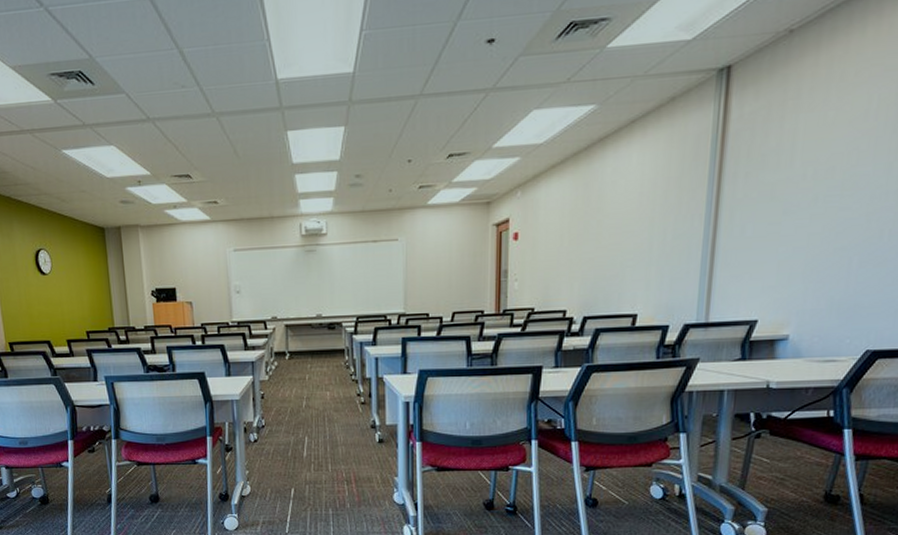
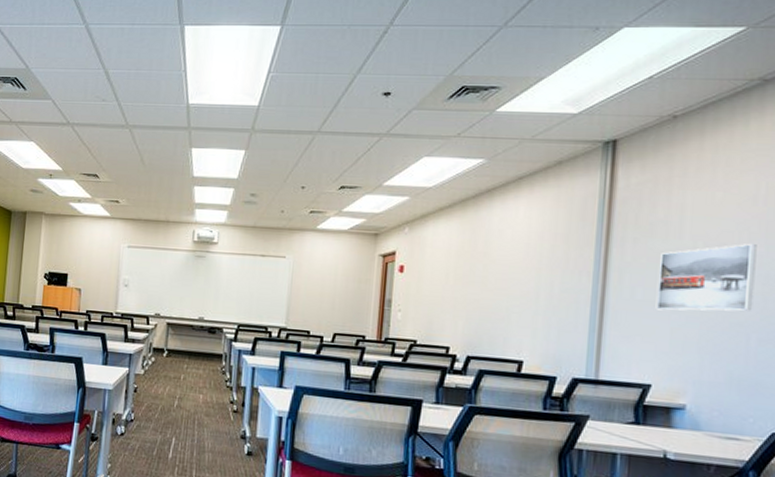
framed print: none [764,162,865,245] -> present [655,243,757,311]

